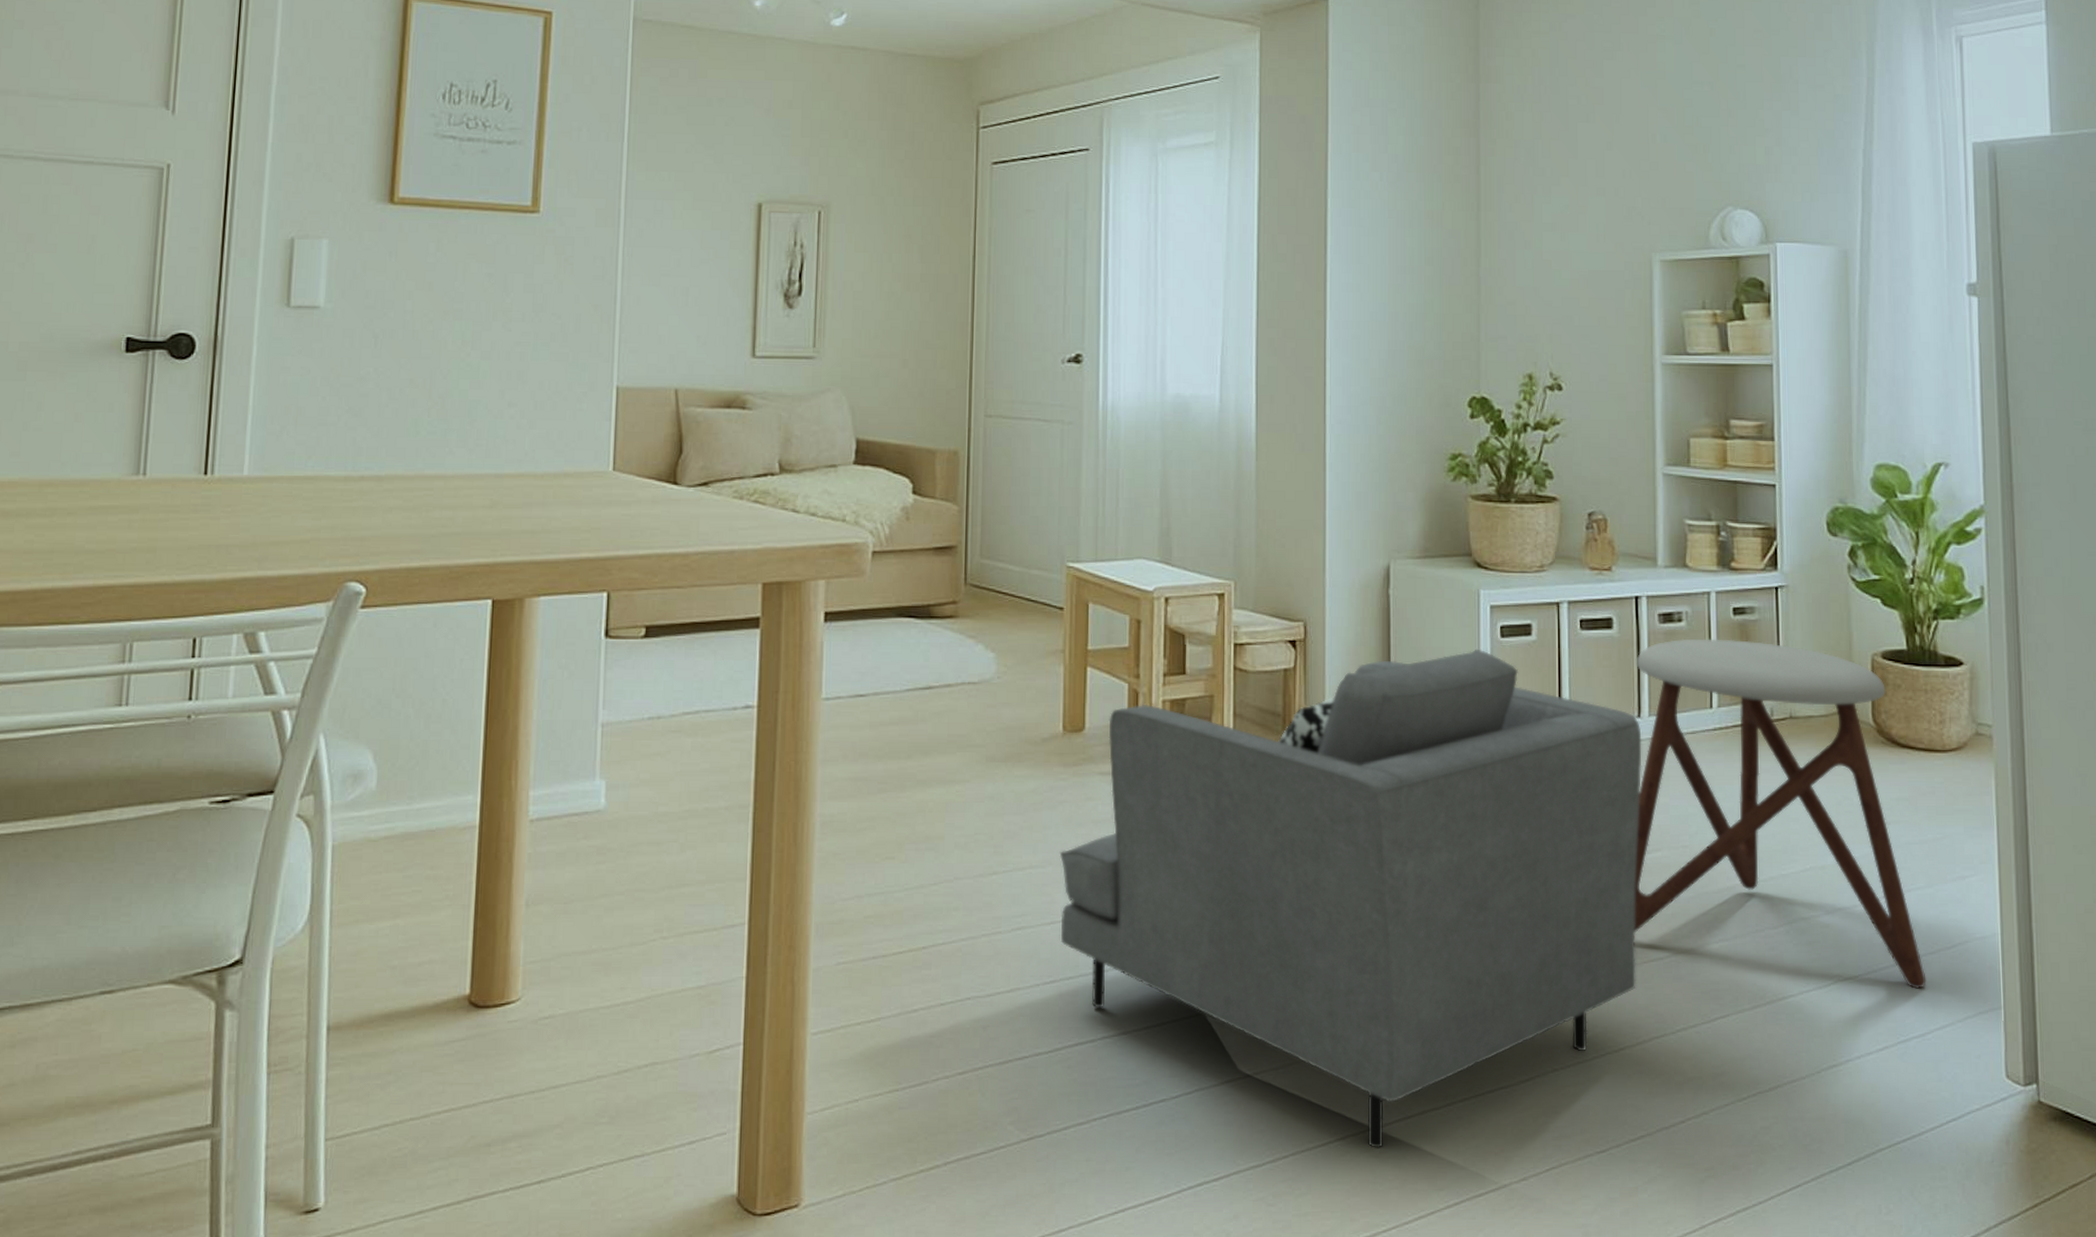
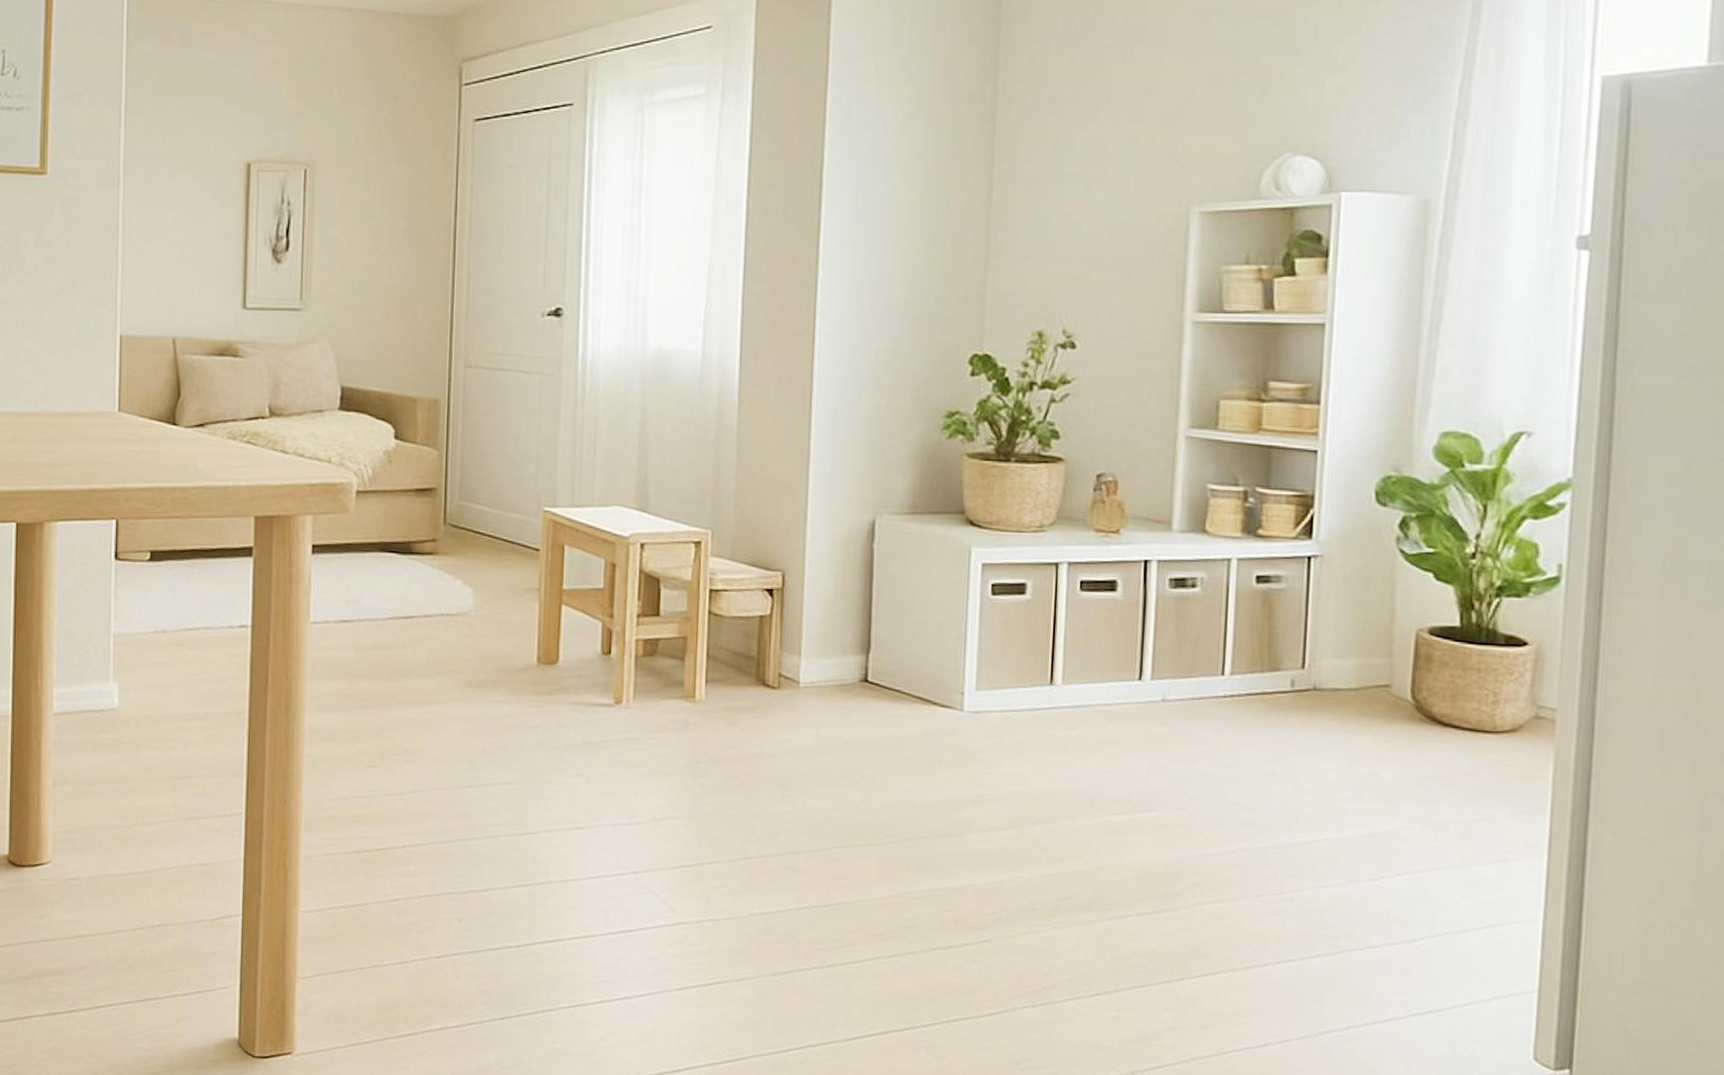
armchair: present [1059,648,1642,1148] -> none [532,605,1142,1060]
stool: present [1634,638,1927,989] -> none [1120,604,1449,966]

